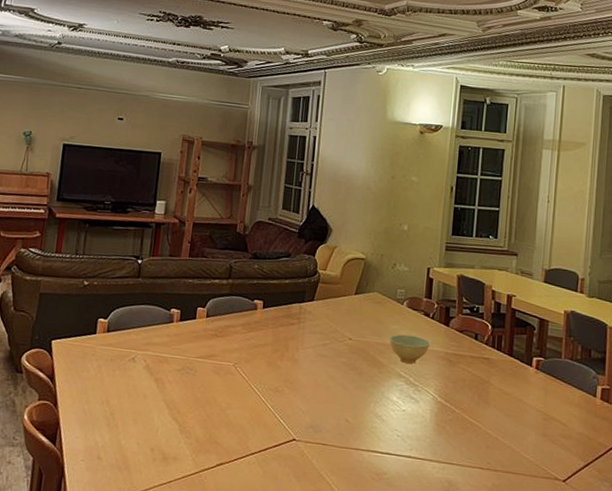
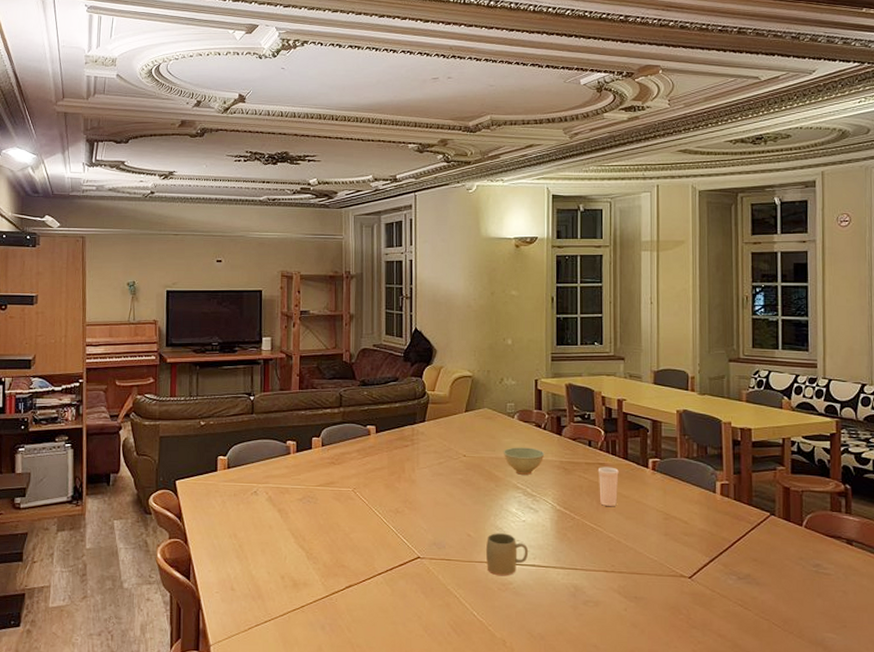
mug: none [362,420,406,466] -> present [485,533,529,576]
cup: none [481,361,503,403] -> present [597,467,619,506]

